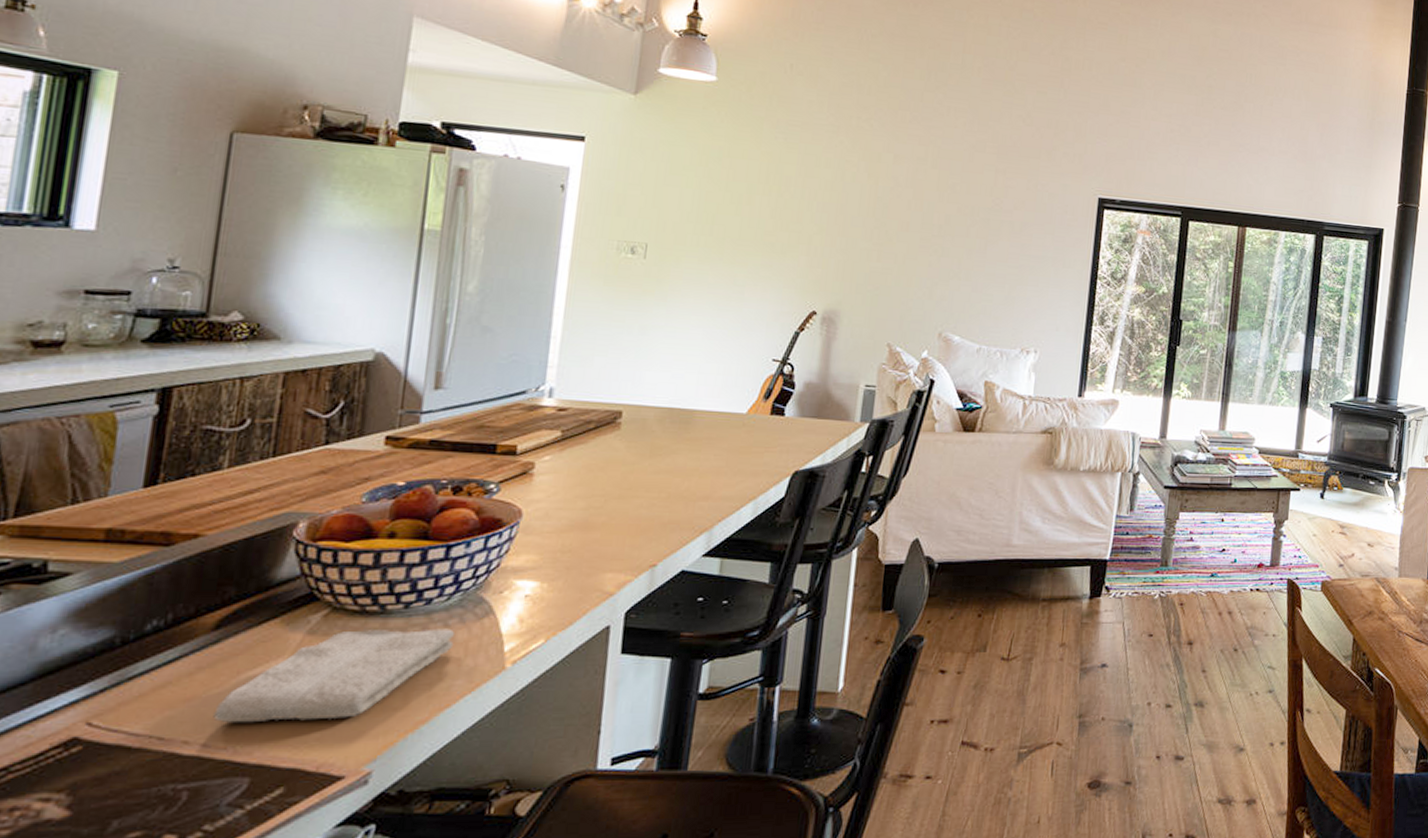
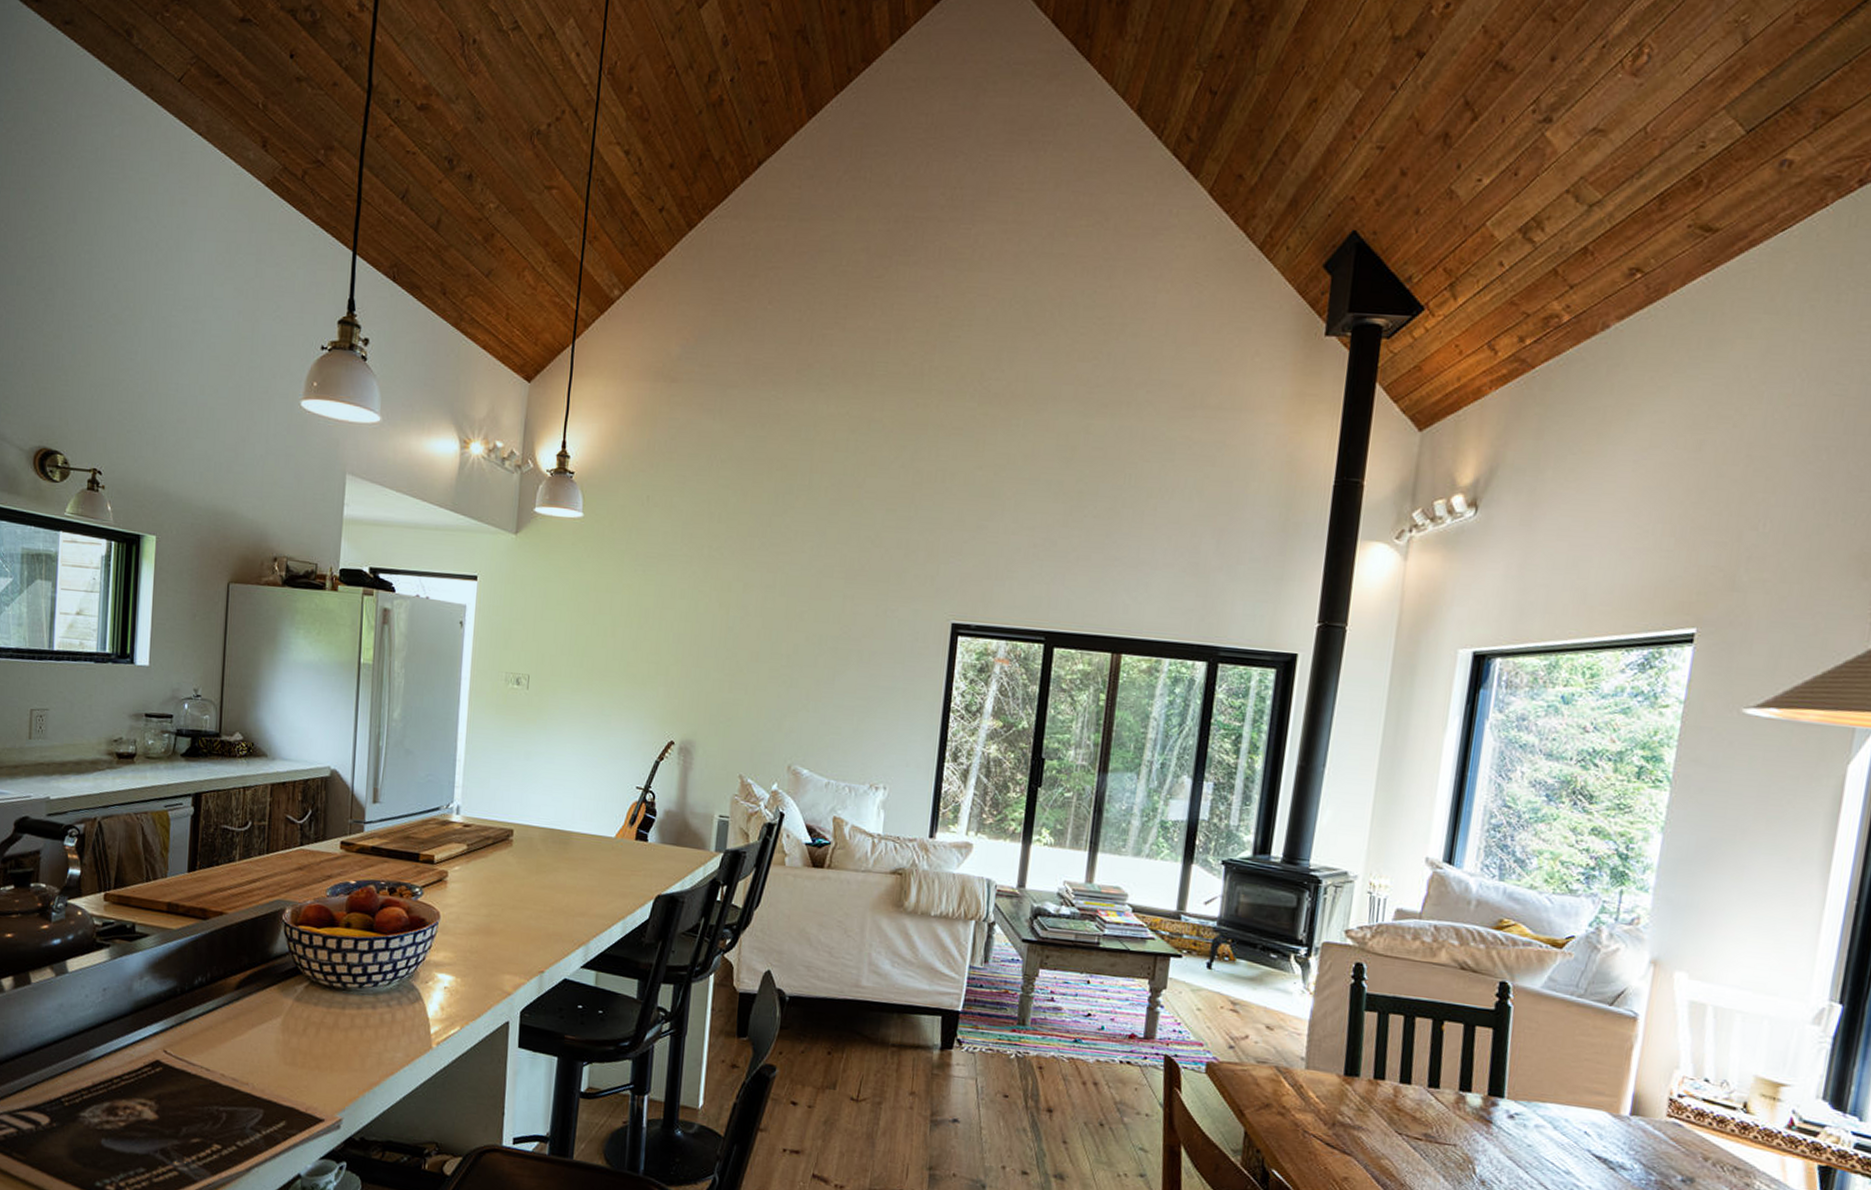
washcloth: present [213,628,456,723] -> none [239,1001,395,1073]

